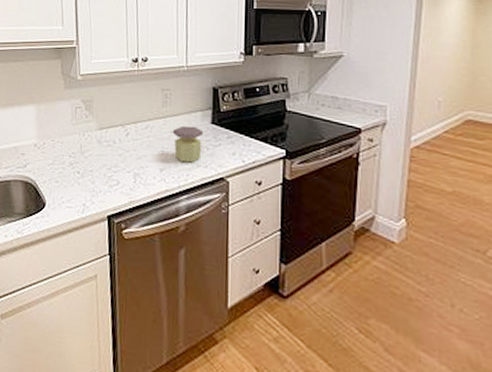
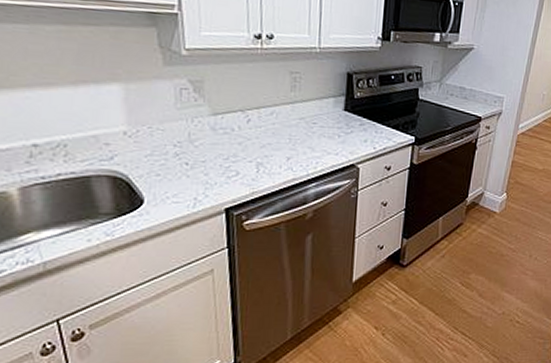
jar: present [172,125,204,163] -> none [301,112,336,151]

